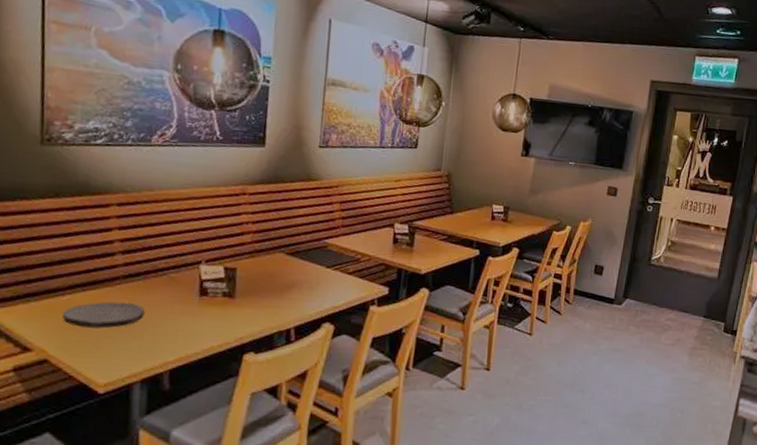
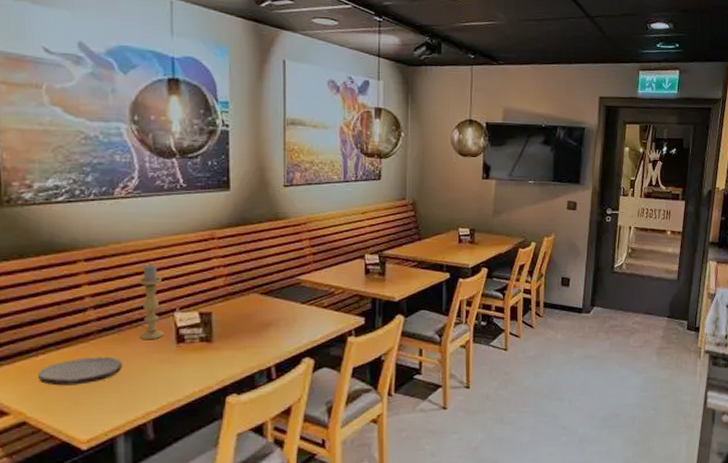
candle holder: none [164,213,191,290] -> present [138,263,164,340]

